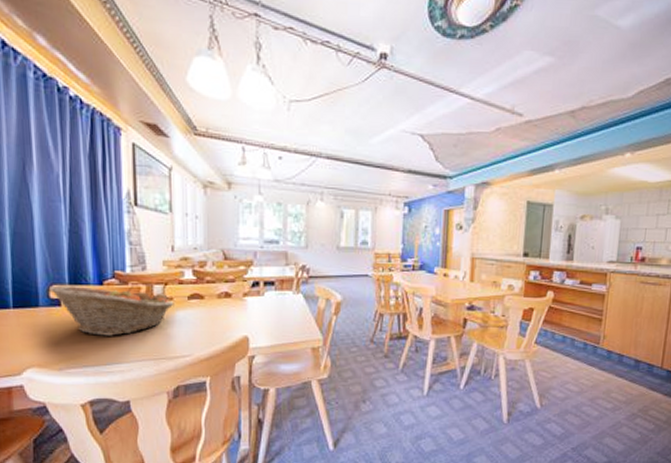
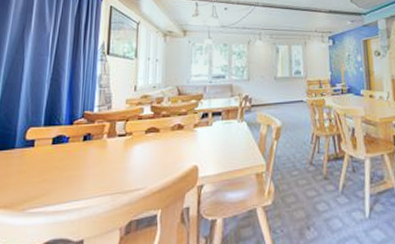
fruit basket: present [48,285,174,336] -> none [25,124,133,173]

